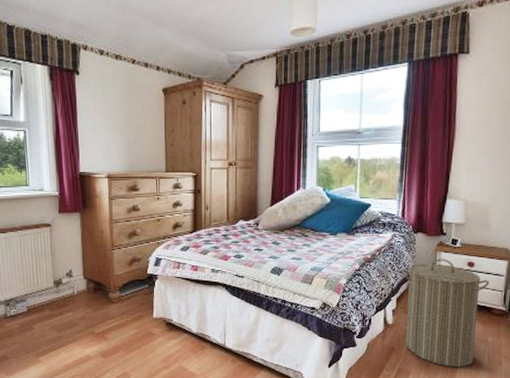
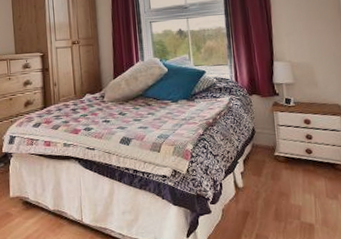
laundry hamper: present [401,259,489,367] -> none [243,118,329,229]

